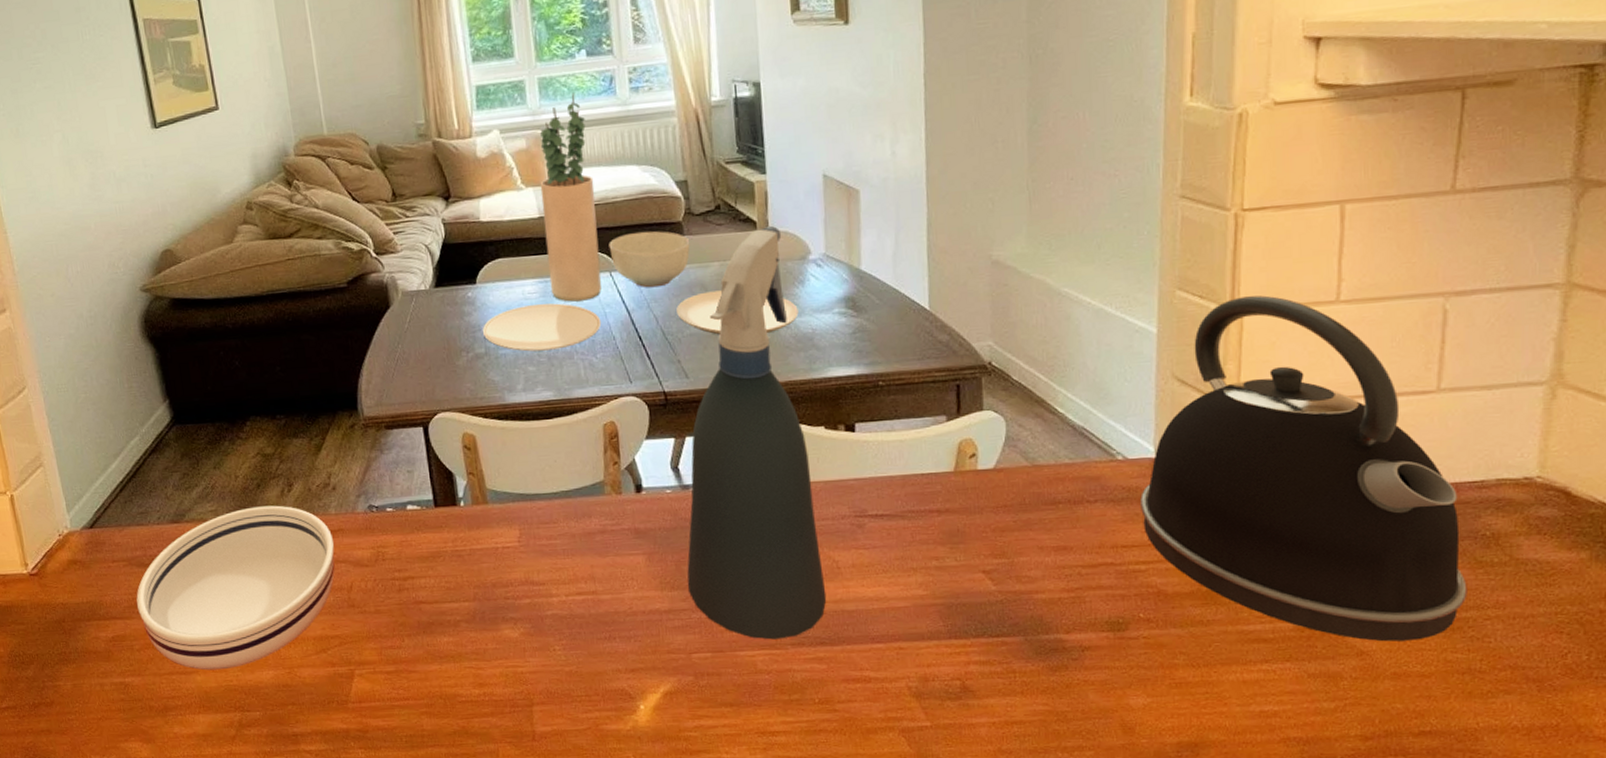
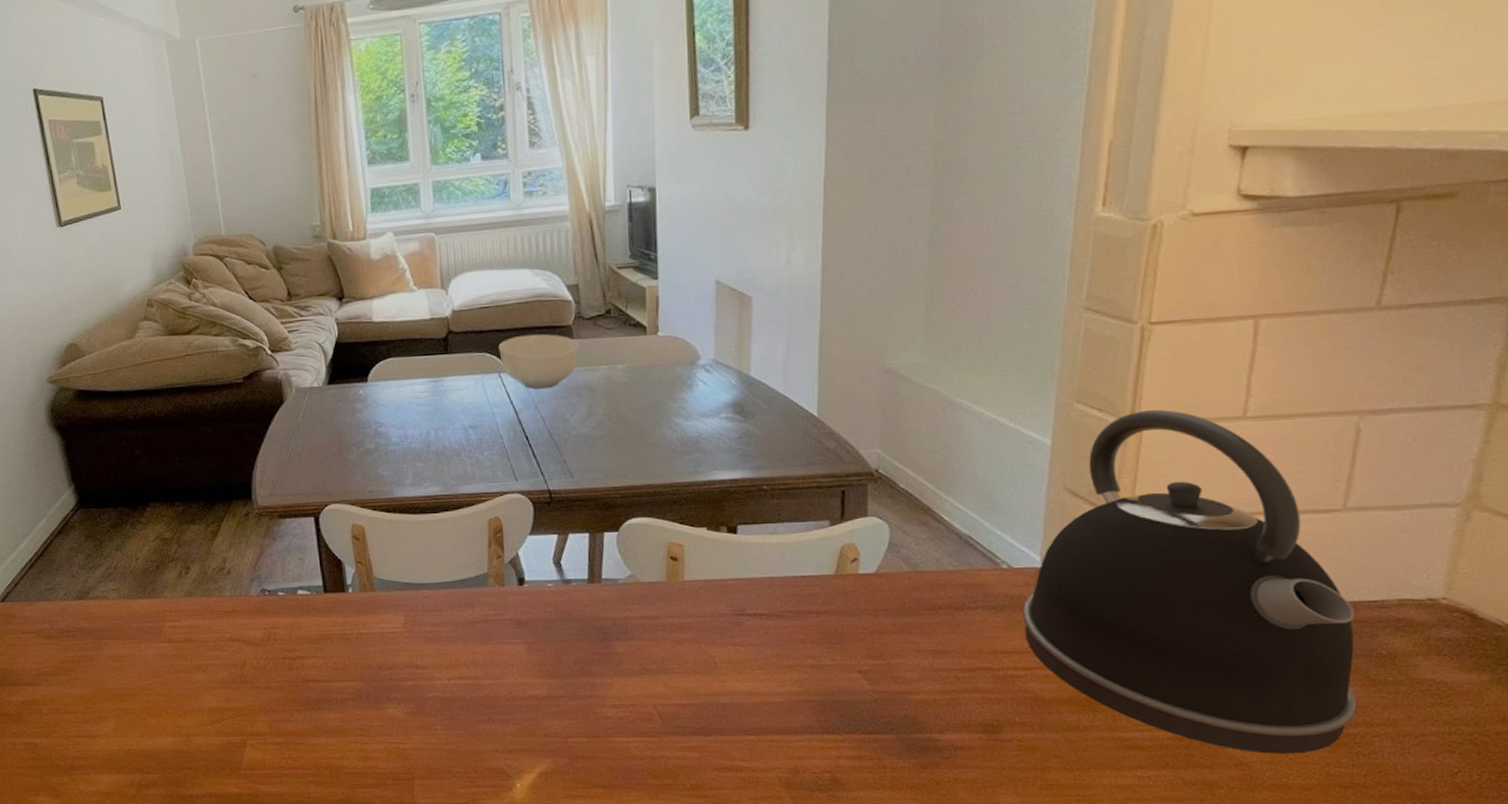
bowl: present [136,505,336,671] -> none [44,586,230,735]
plate: present [482,303,602,352] -> none [372,402,489,448]
vase: present [540,92,602,302] -> none [432,196,491,401]
plate: present [676,290,799,335] -> none [564,393,685,437]
spray bottle: present [687,226,827,640] -> none [566,331,702,728]

